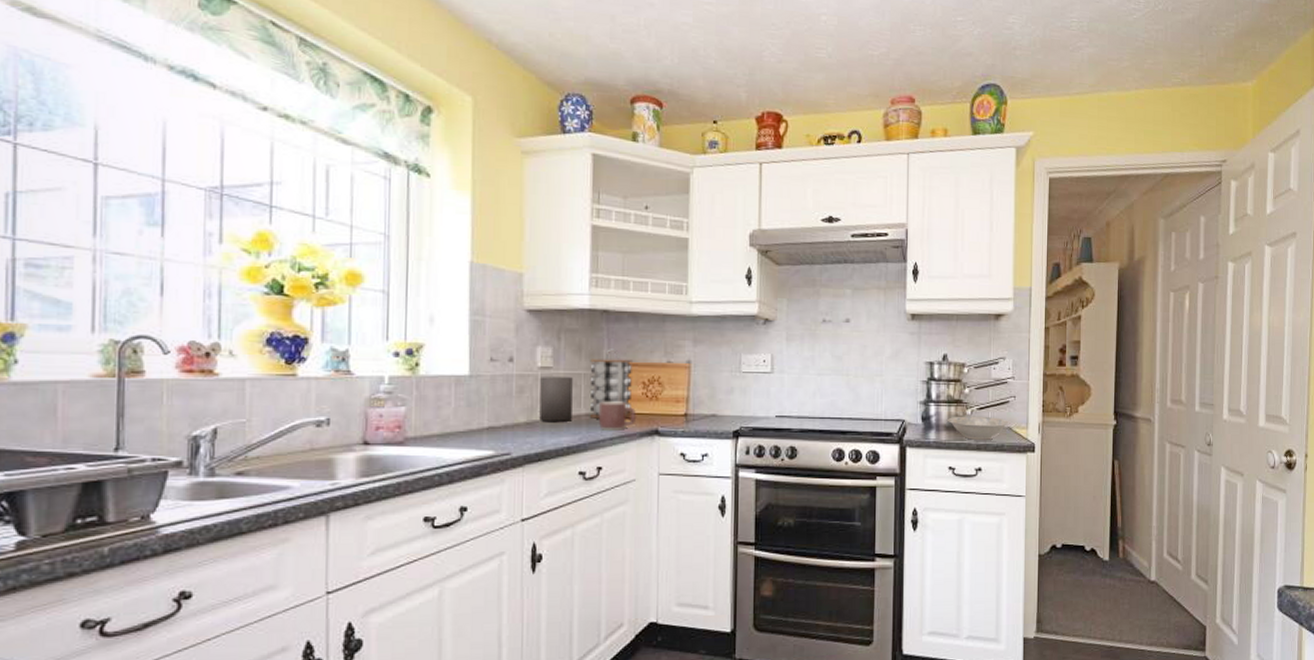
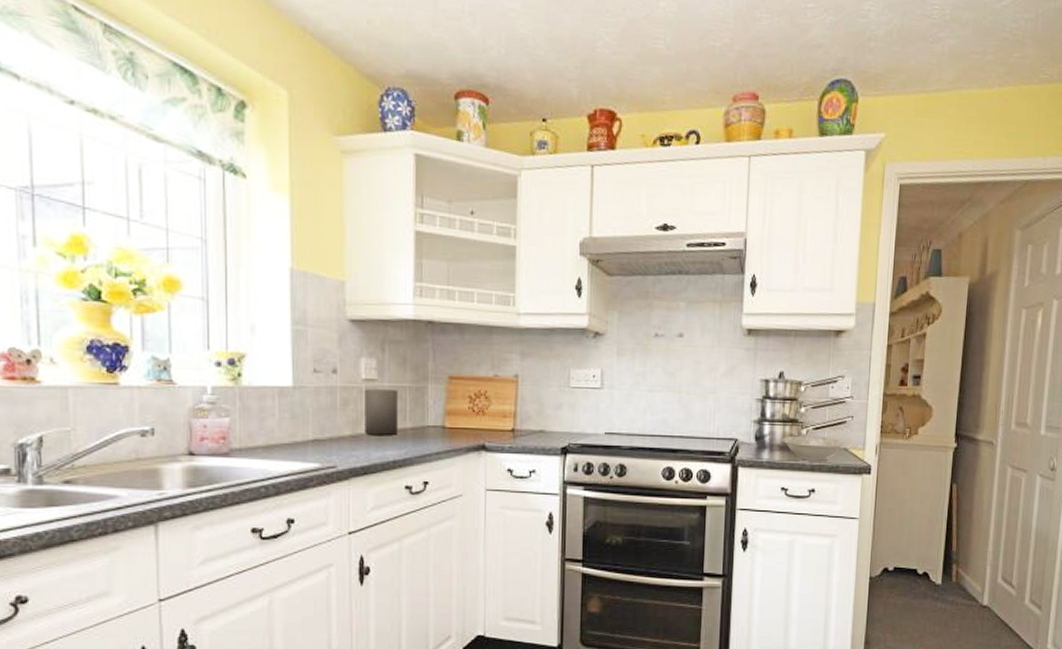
spice rack: present [589,349,633,419] -> none [414,361,459,433]
mug: present [598,401,636,432] -> none [424,415,462,446]

